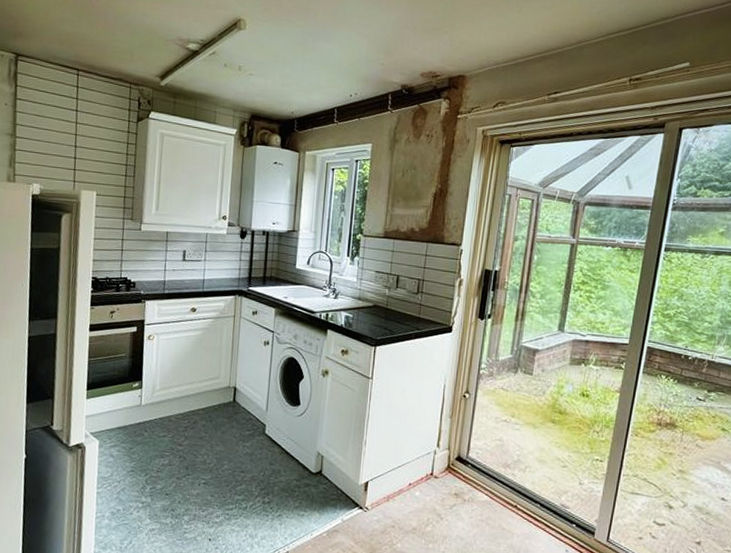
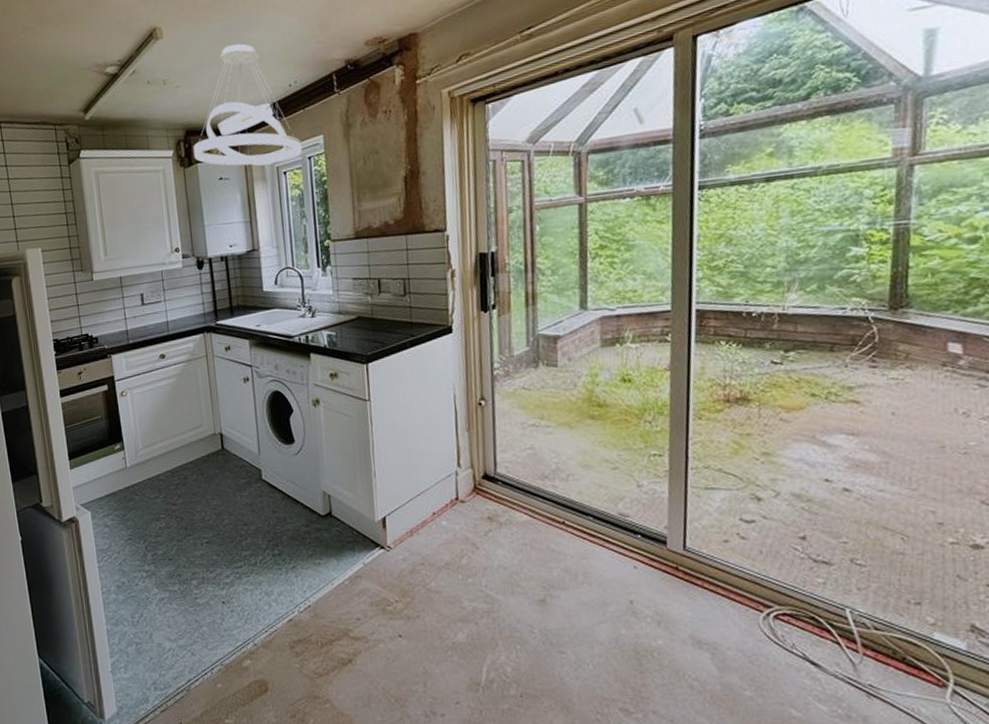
pendant light: none [254,49,352,160] -> present [193,43,303,166]

